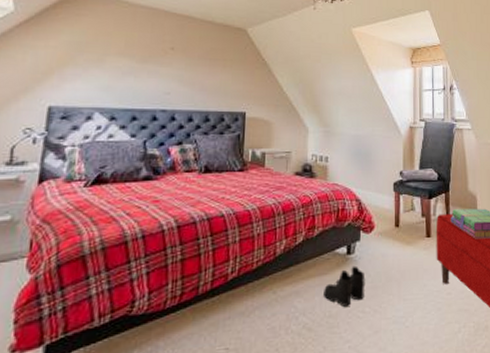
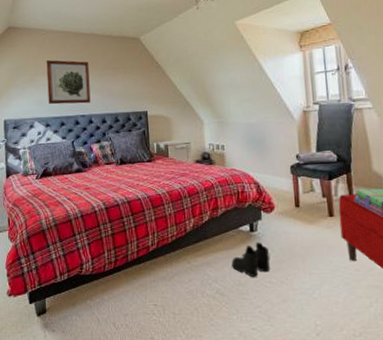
wall art: none [118,39,180,96] -> present [46,60,91,105]

